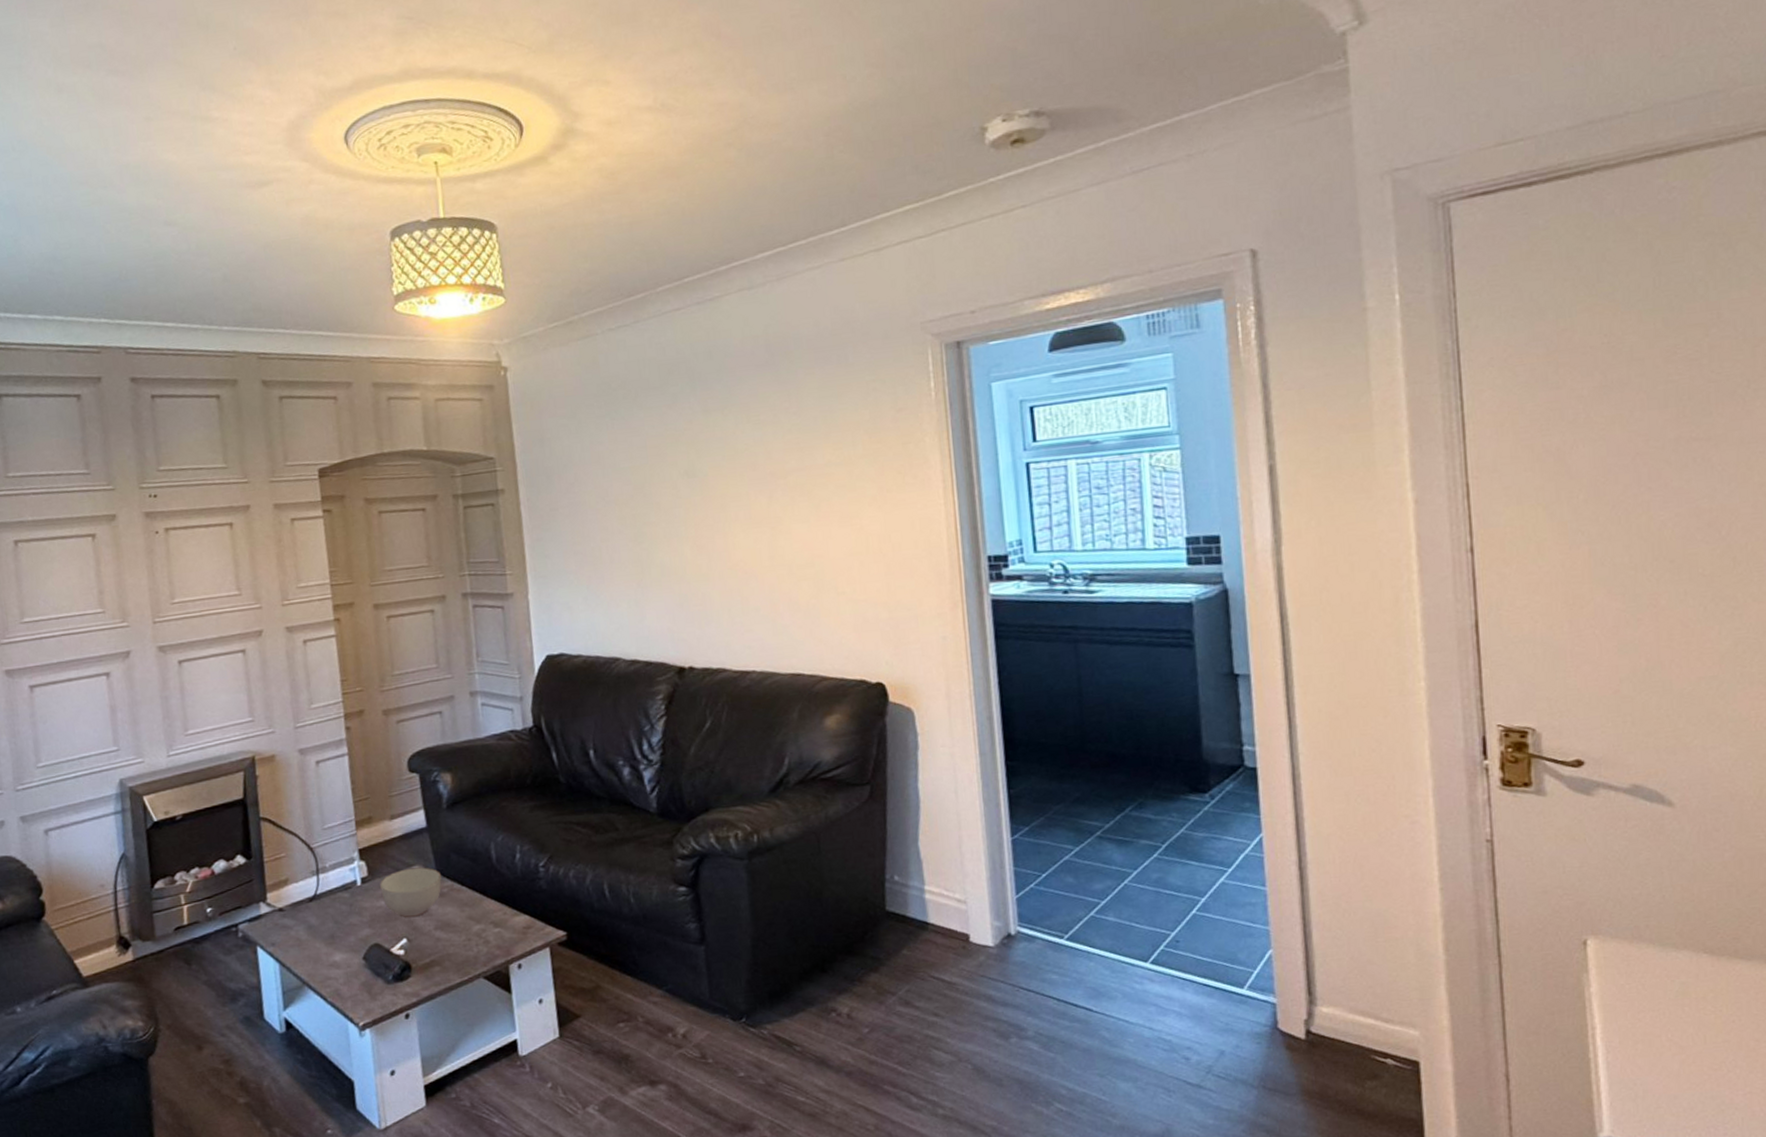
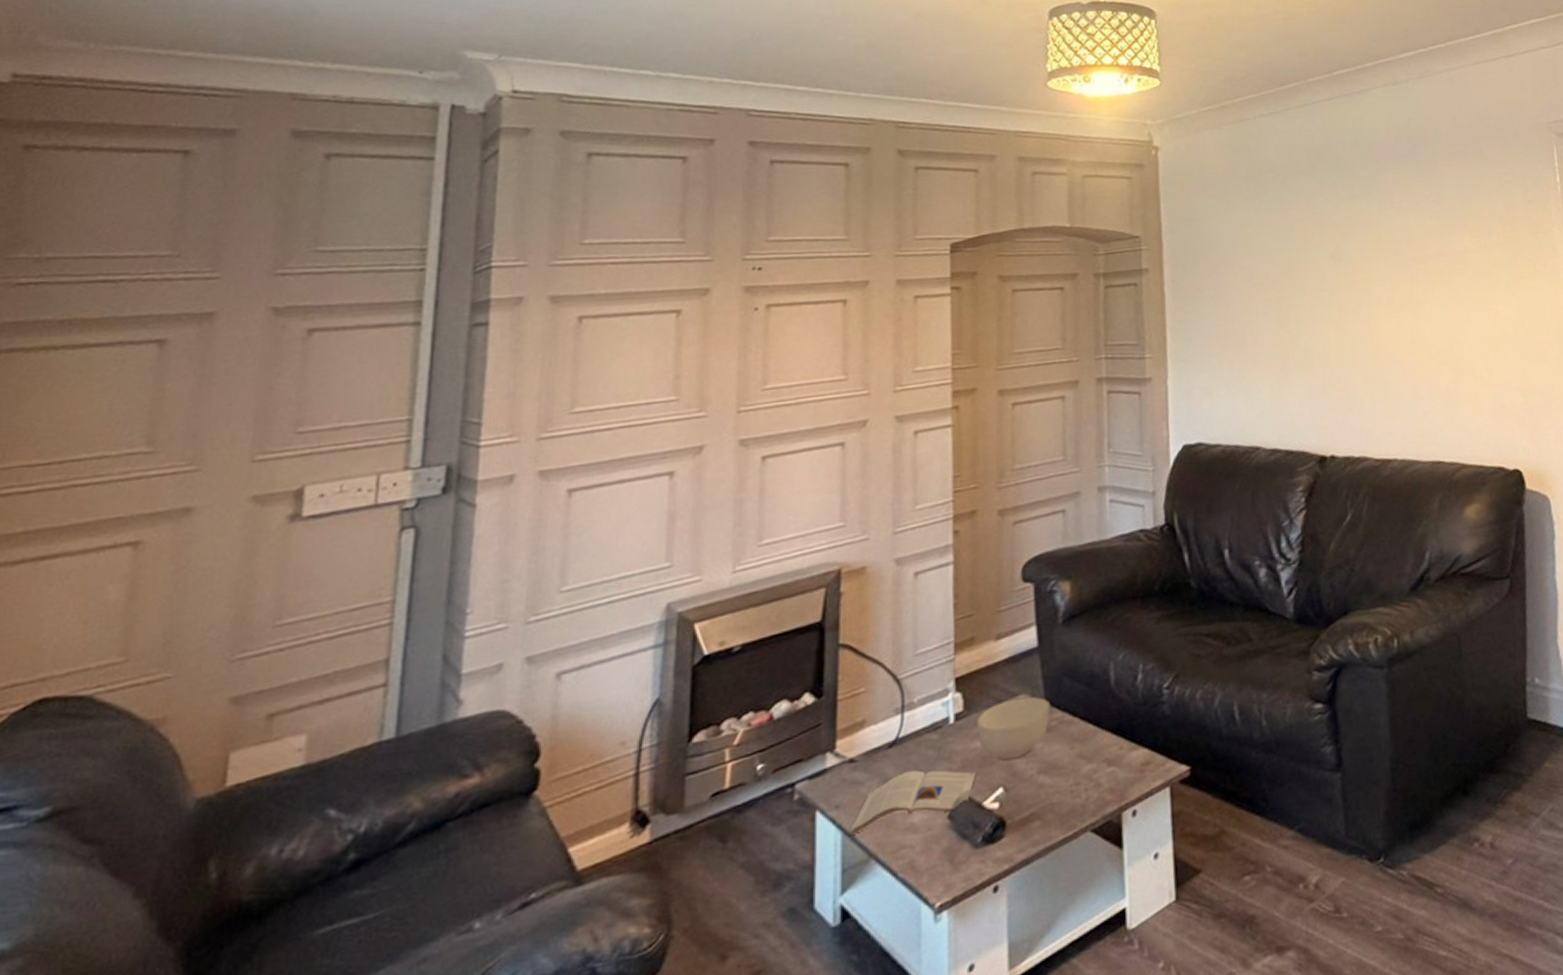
magazine: none [285,920,383,966] -> present [849,770,976,835]

